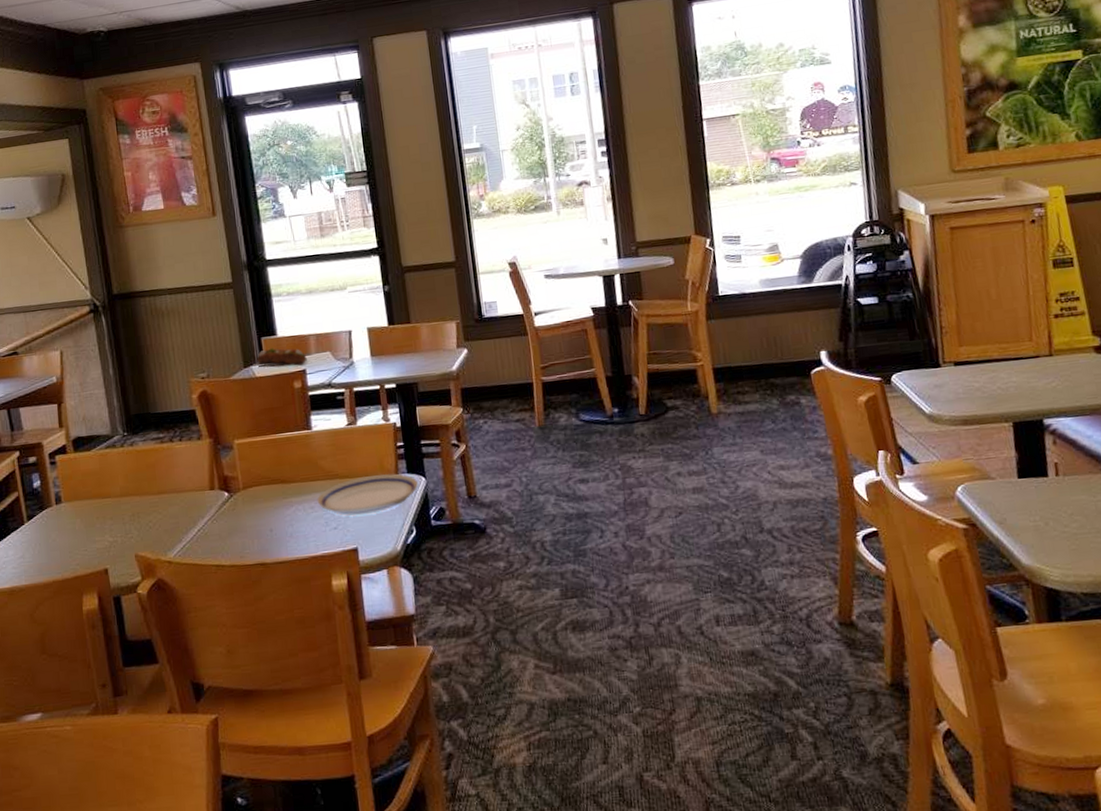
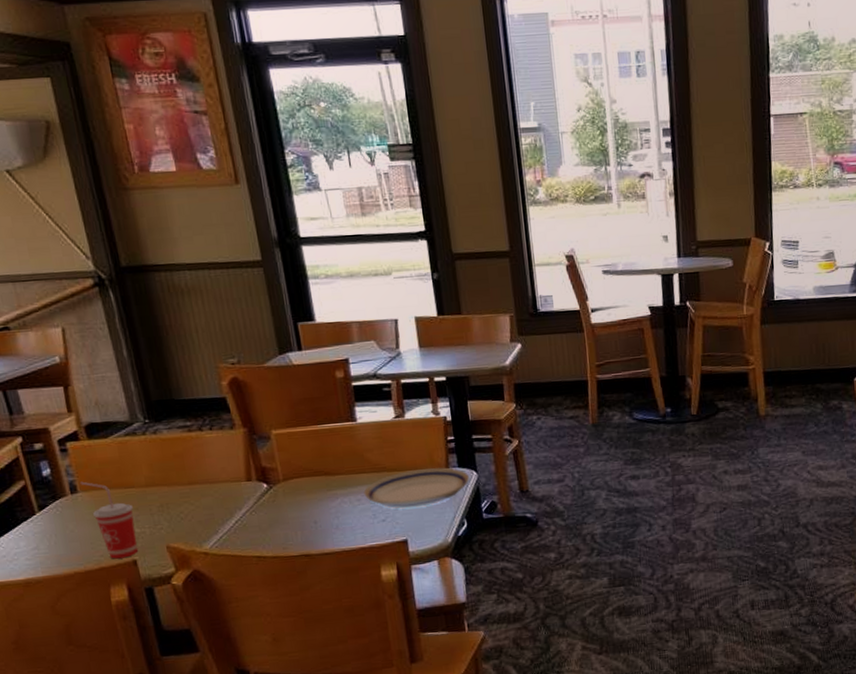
beverage cup: none [64,492,110,568] -> present [80,481,138,559]
sandwich: present [252,348,312,367] -> none [289,334,355,355]

